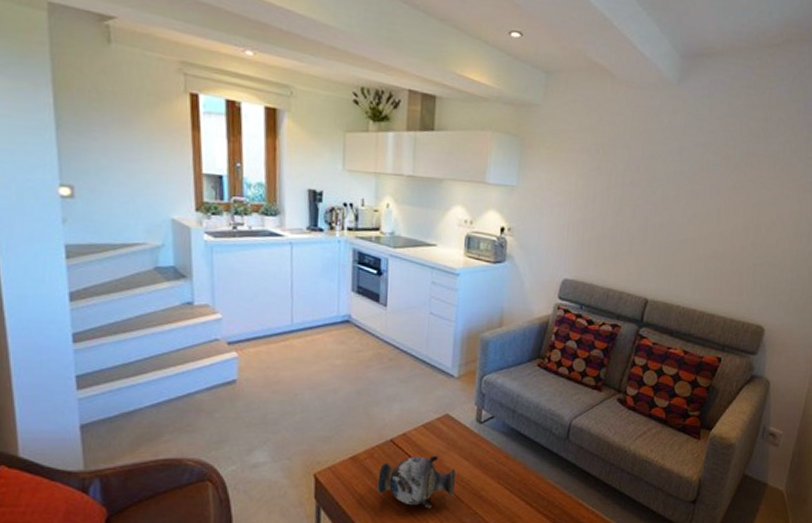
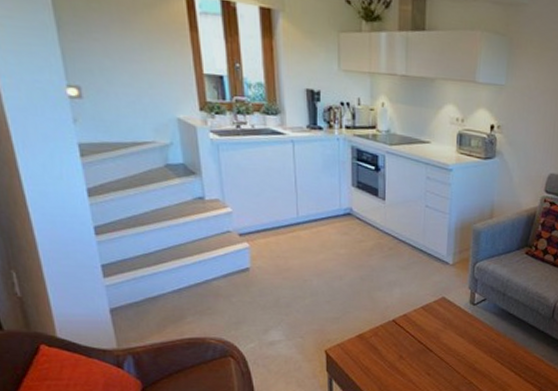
decorative vase: present [377,455,455,508] -> none [382,333,452,379]

